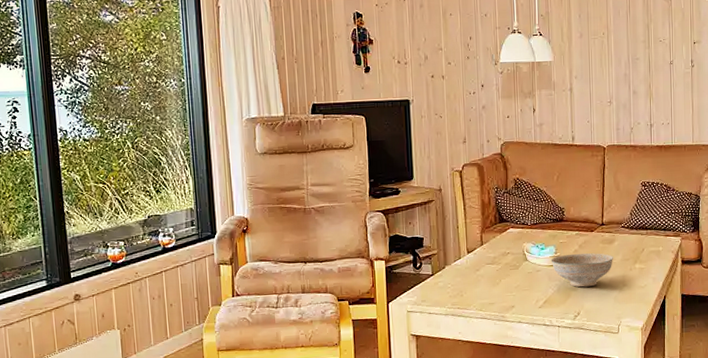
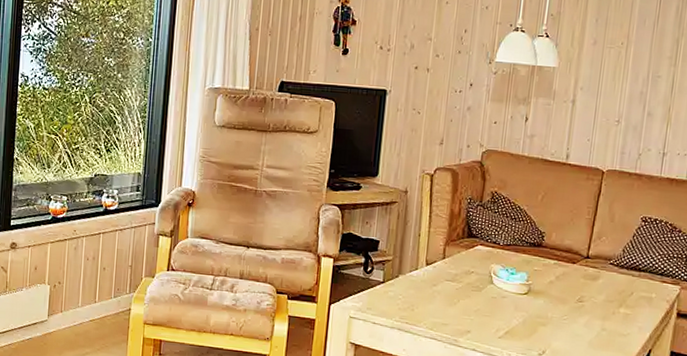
decorative bowl: present [551,253,613,288] -> none [520,284,595,325]

